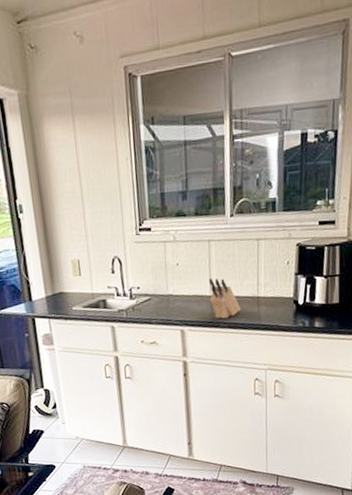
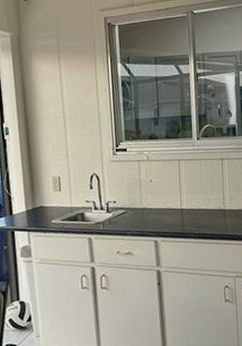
knife block: present [209,278,241,319] -> none [179,193,209,230]

